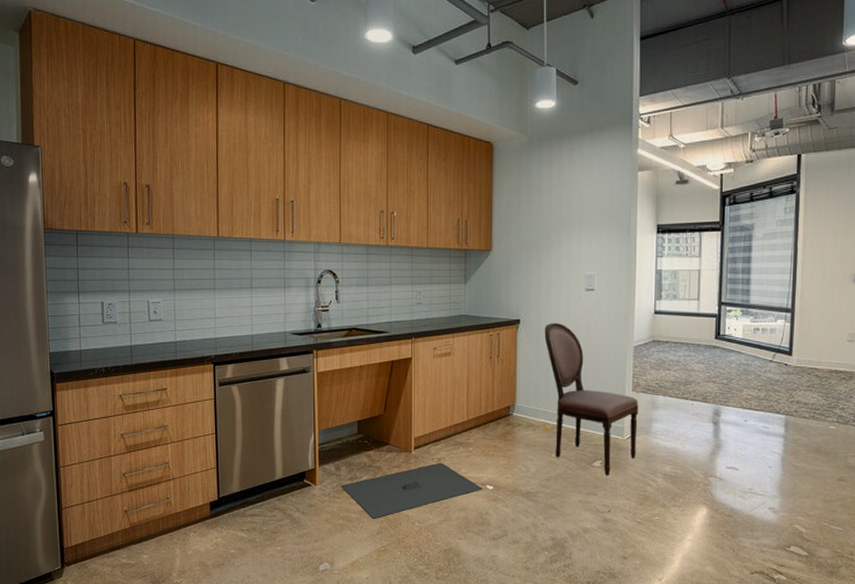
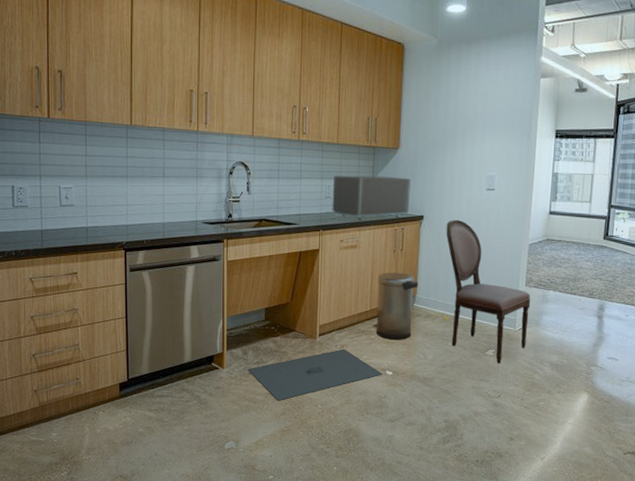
microwave: none [423,280,505,326] -> present [332,175,411,220]
pedal bin: none [470,380,517,452] -> present [372,272,419,340]

